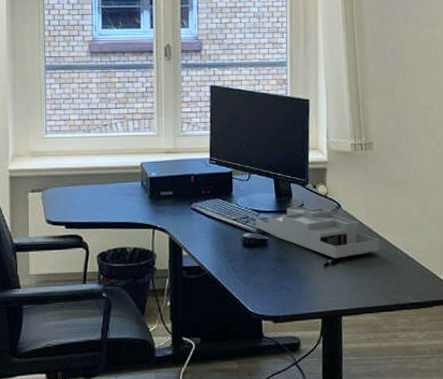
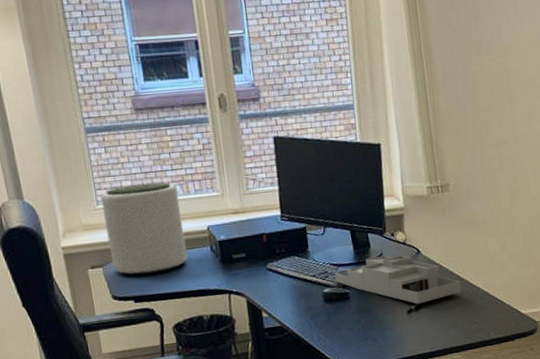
plant pot: none [49,119,119,202] -> present [100,182,188,275]

